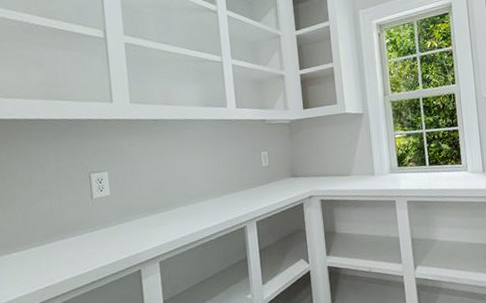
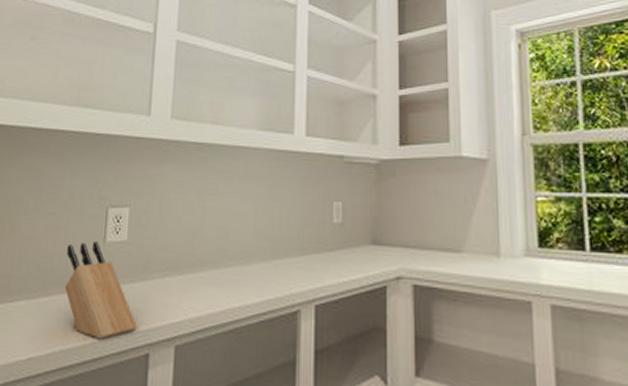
knife block: none [61,198,129,266] -> present [64,240,137,340]

